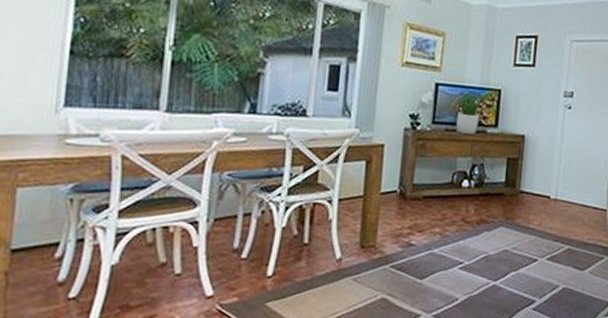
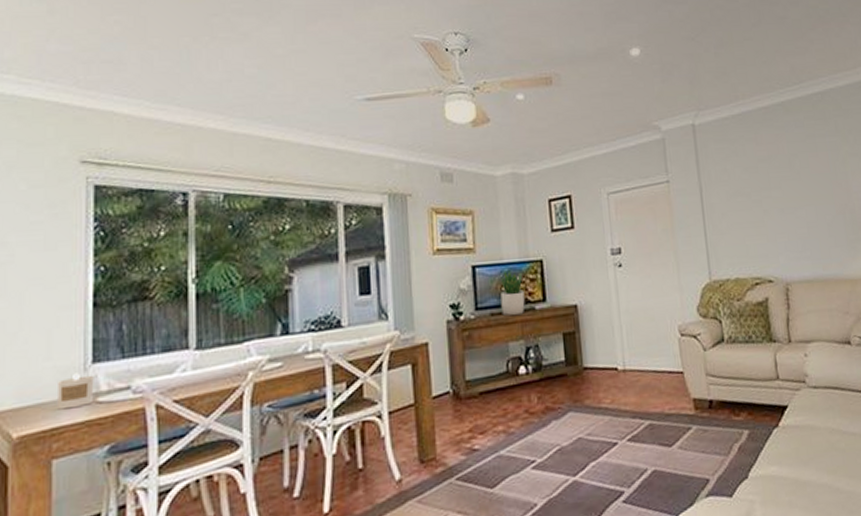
candle: none [26,113,65,145] -> present [56,373,94,410]

